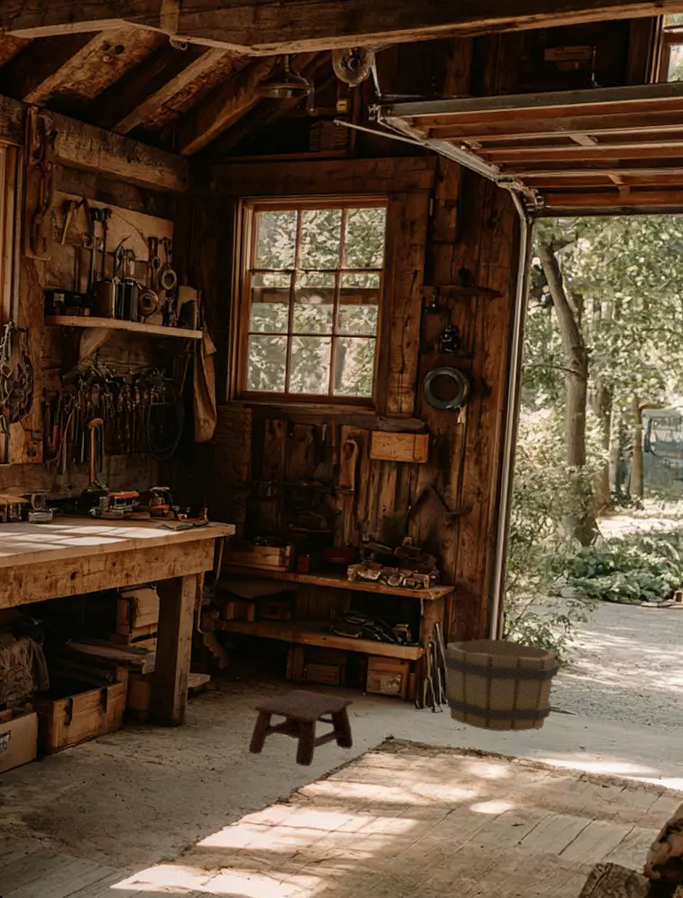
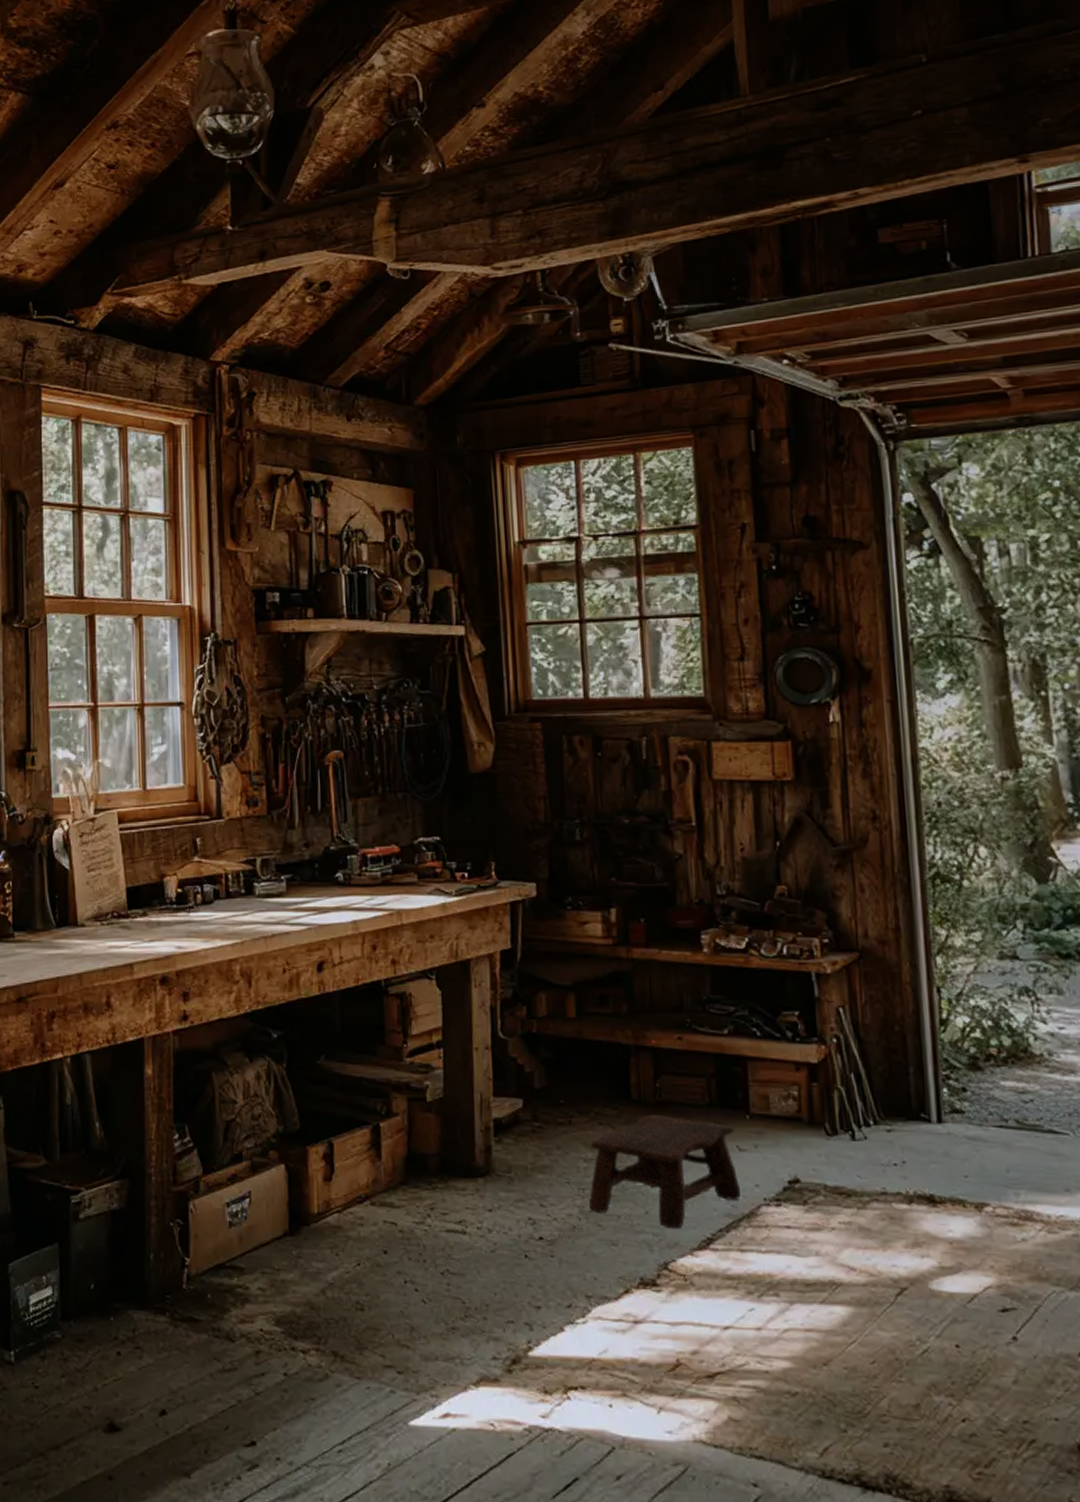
wooden barrel: present [442,639,560,732] -> none [854,1027,1034,1165]

